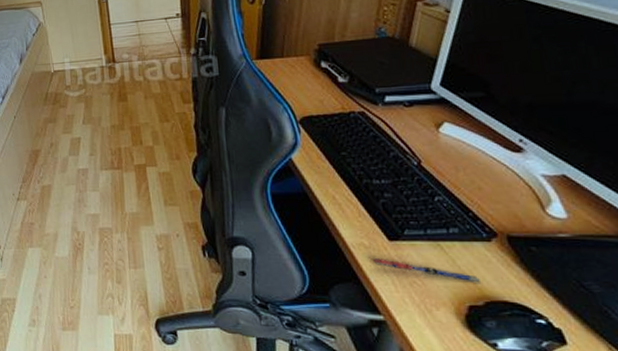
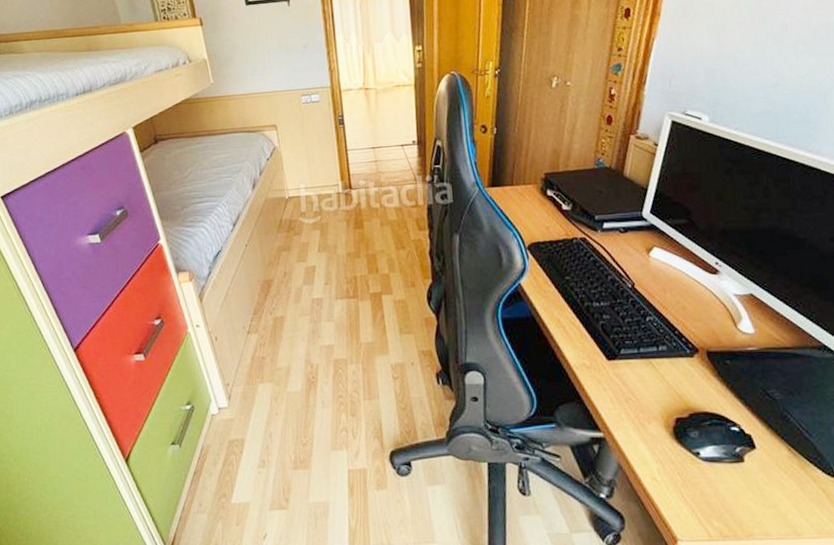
pen: present [372,257,480,284] -> none [593,376,685,398]

